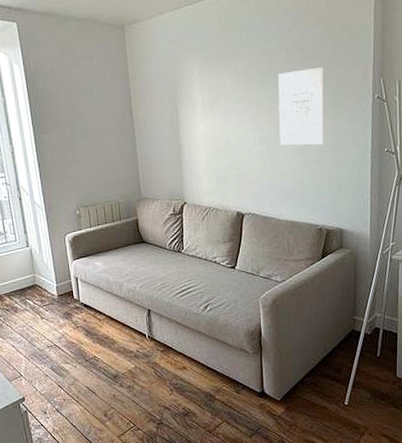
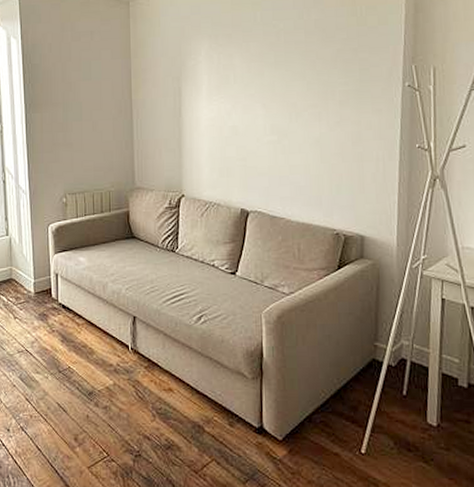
wall art: present [278,66,325,146] -> none [293,49,347,137]

